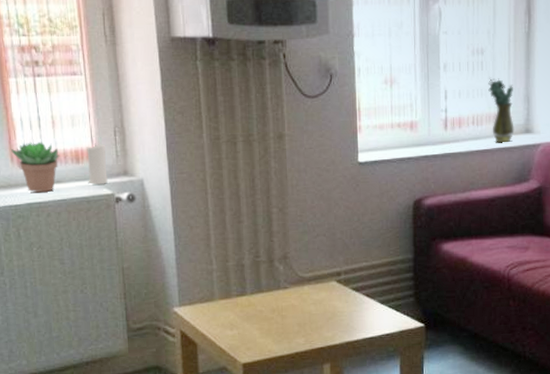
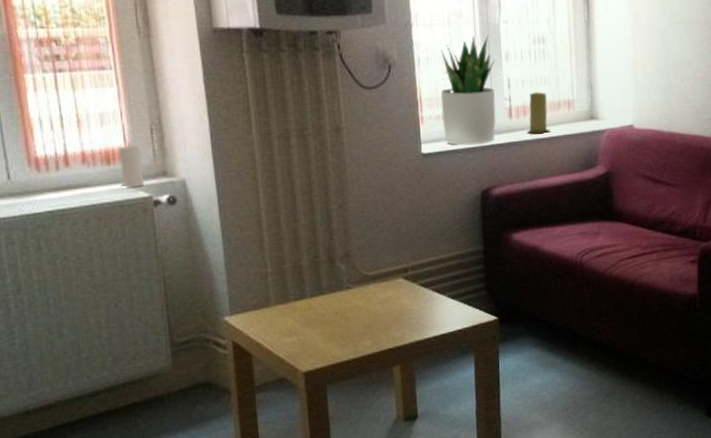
succulent plant: present [11,141,60,193] -> none [28,142,88,199]
planter: none [379,46,433,156] -> present [440,35,496,146]
candle: none [460,104,484,147] -> present [526,92,550,135]
vase: present [488,77,515,143] -> none [551,65,579,130]

